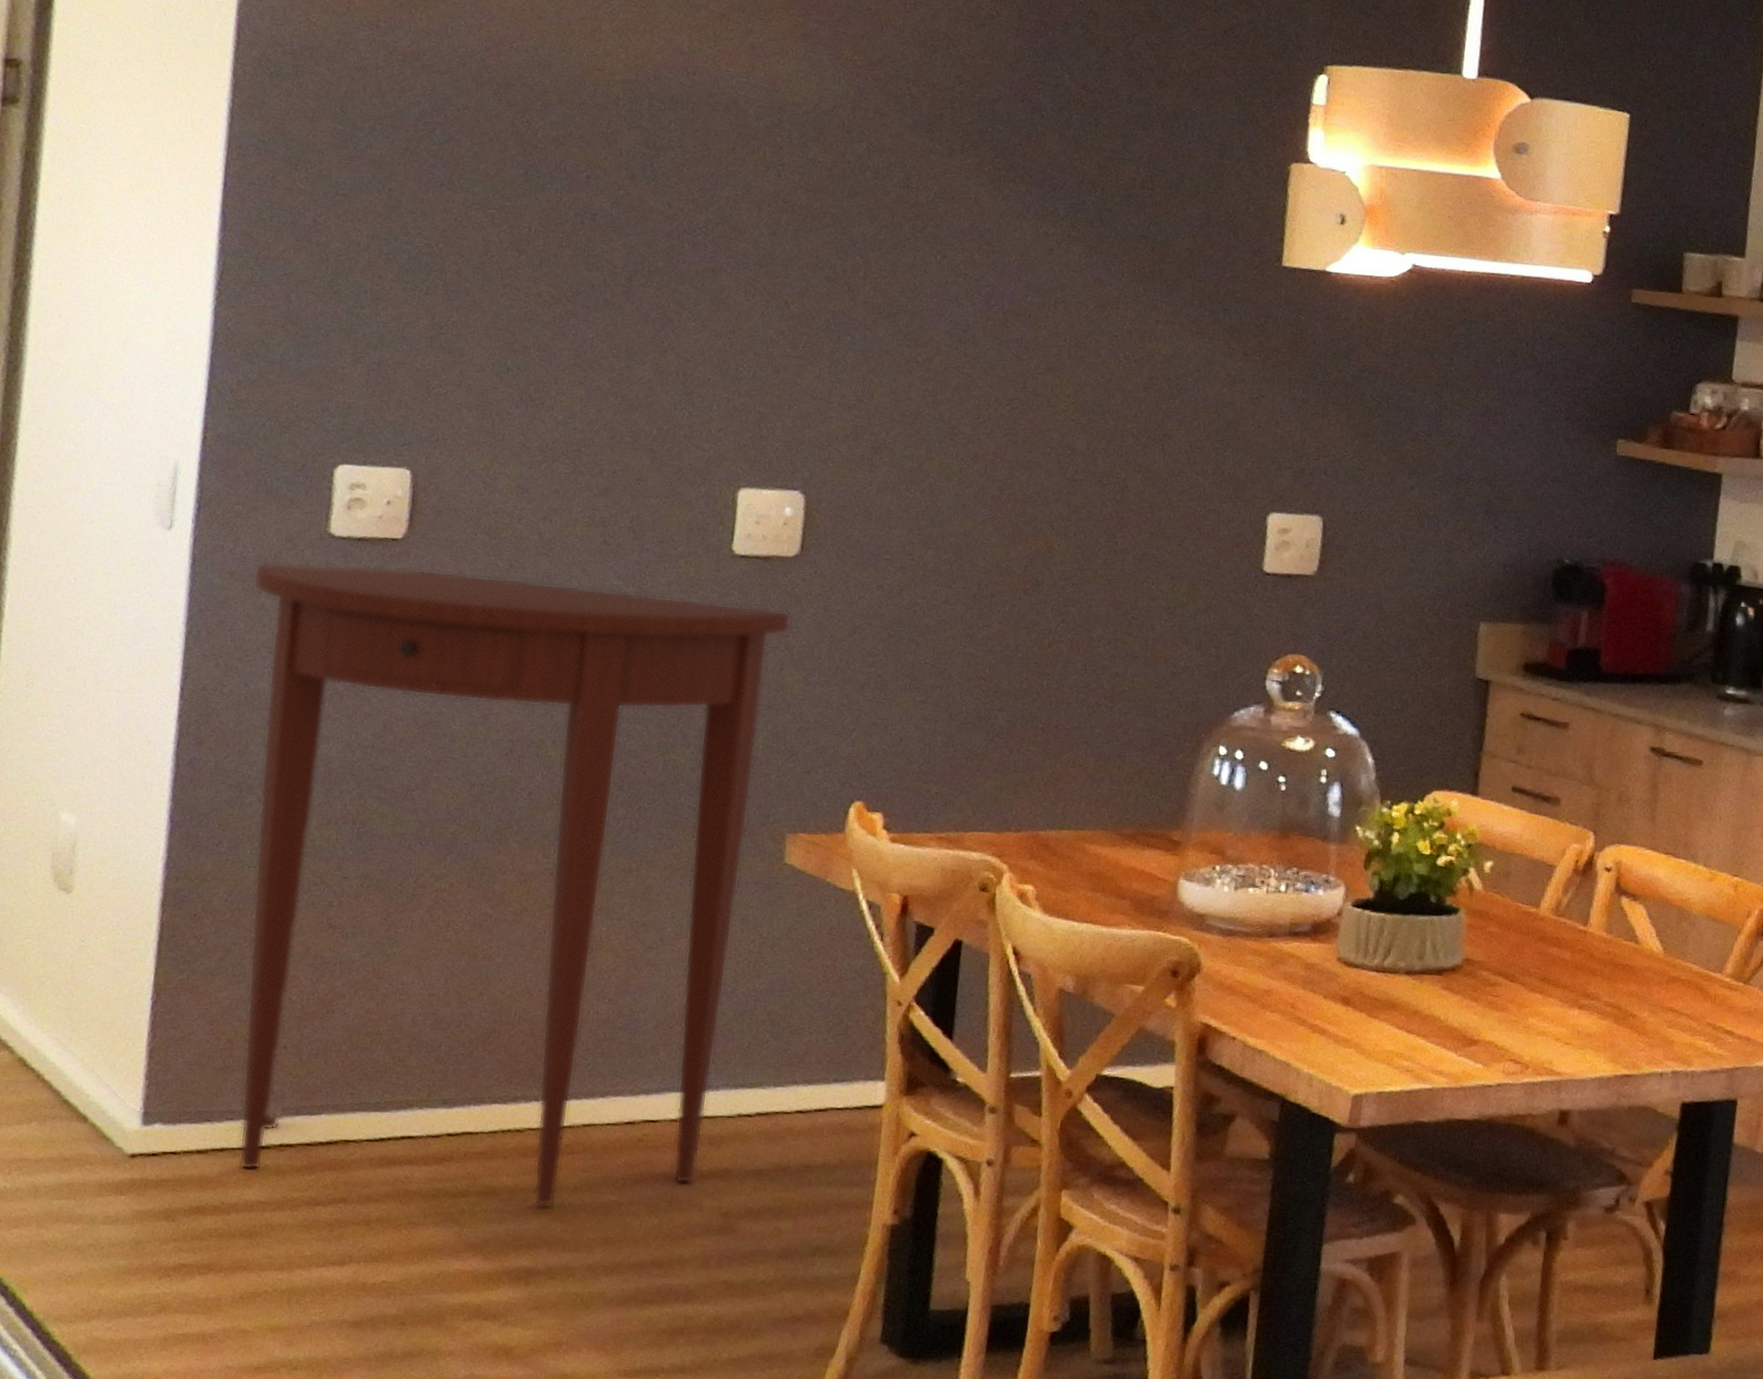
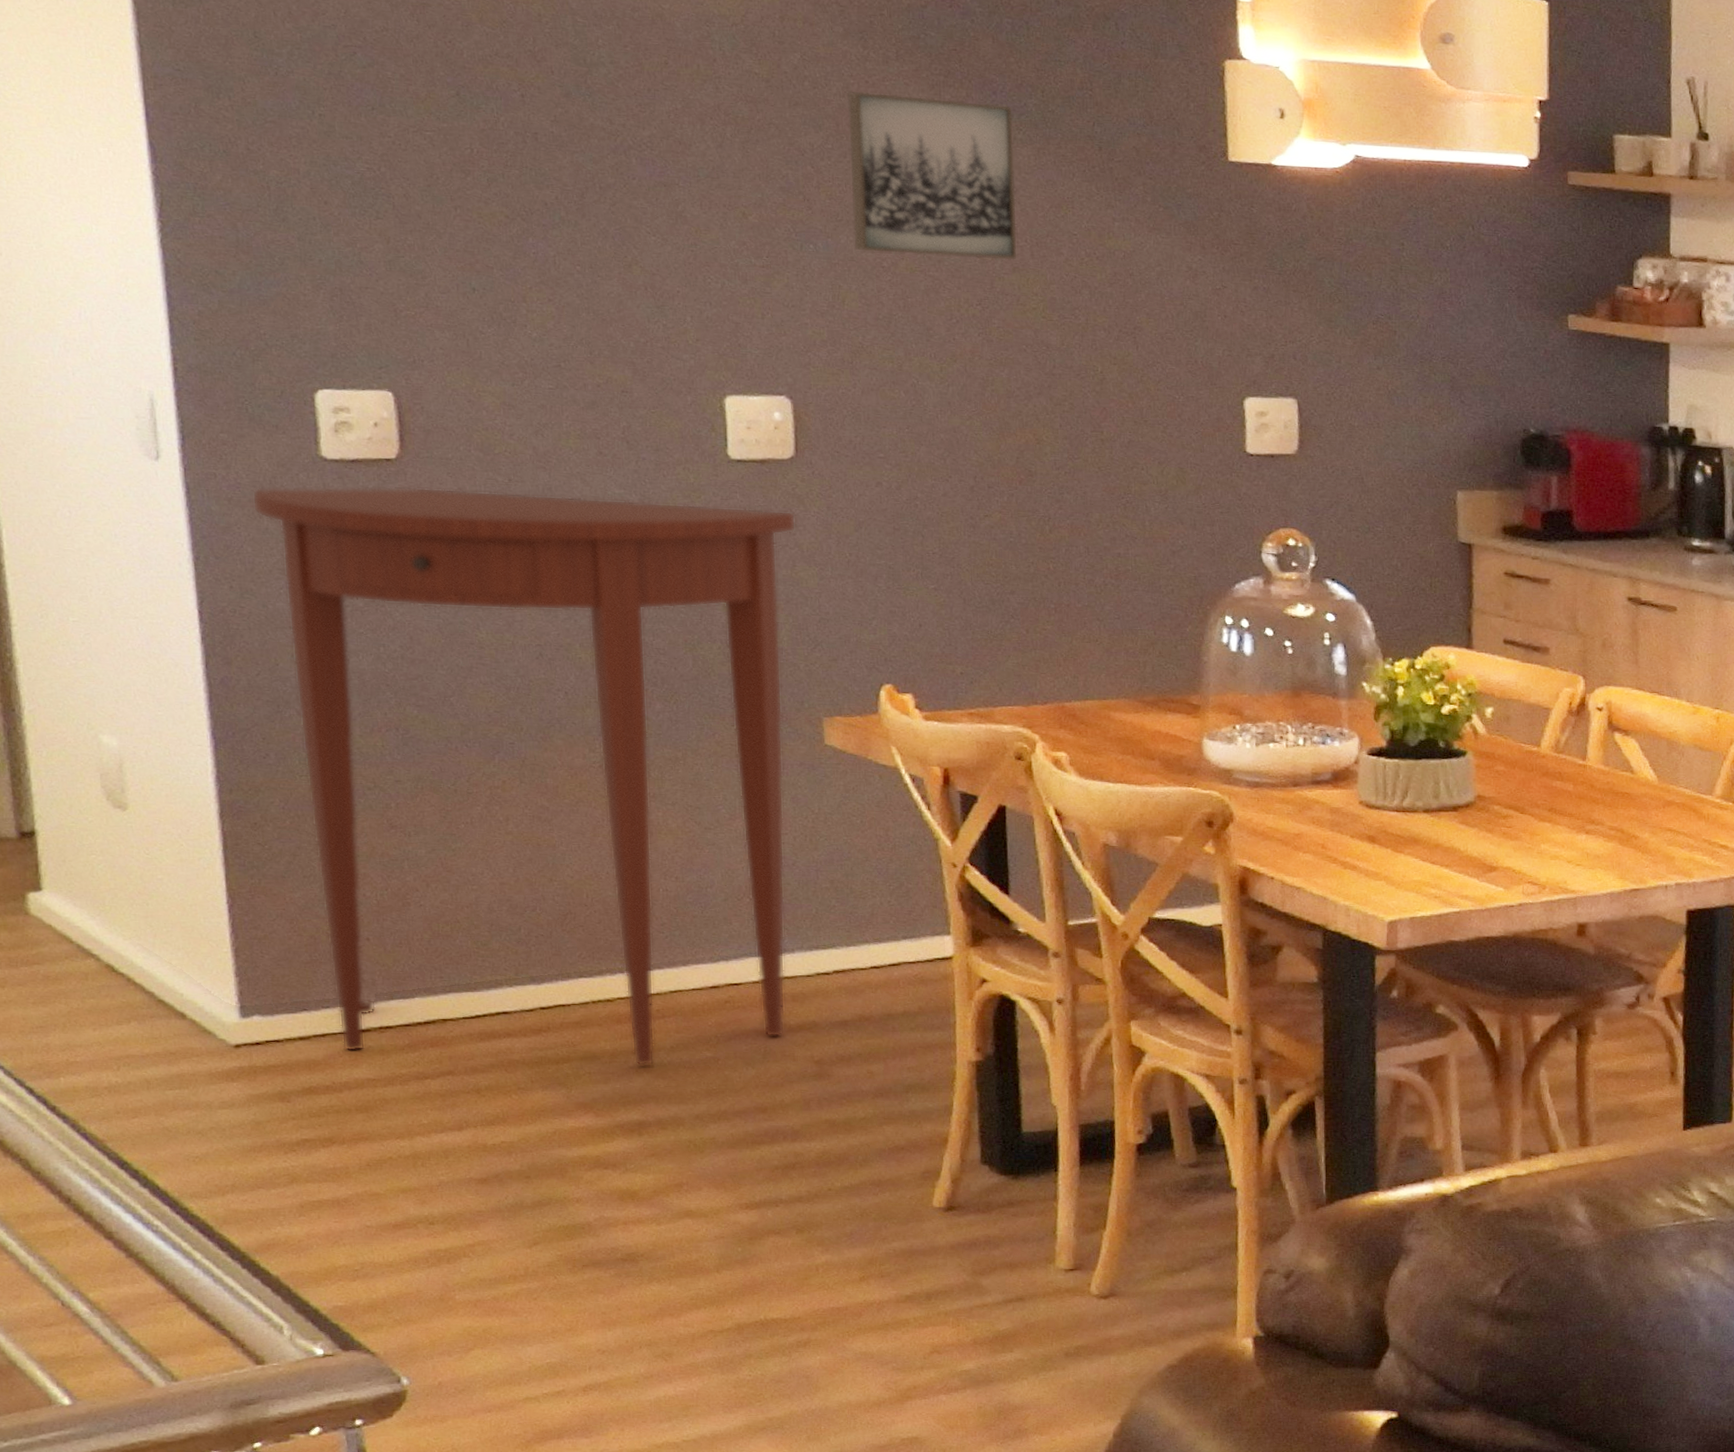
wall art: none [891,183,1069,360] -> present [848,92,1016,260]

